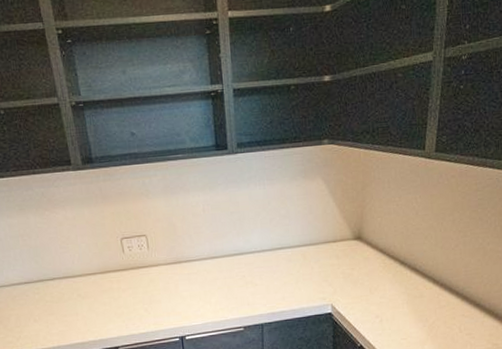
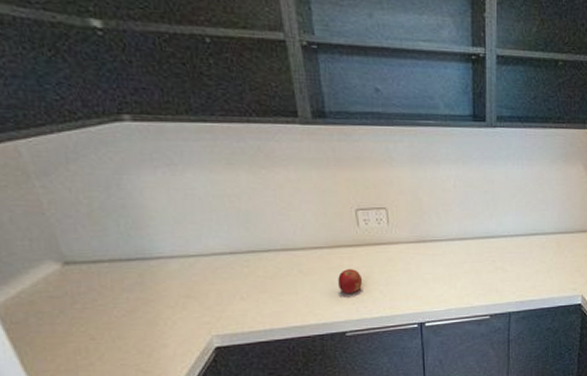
fruit: none [109,291,130,313] -> present [338,269,363,294]

